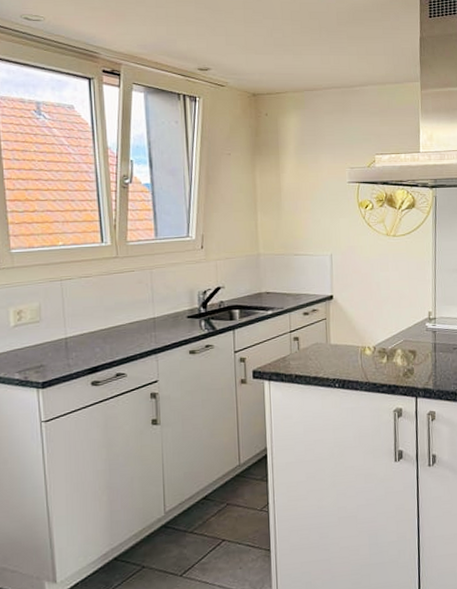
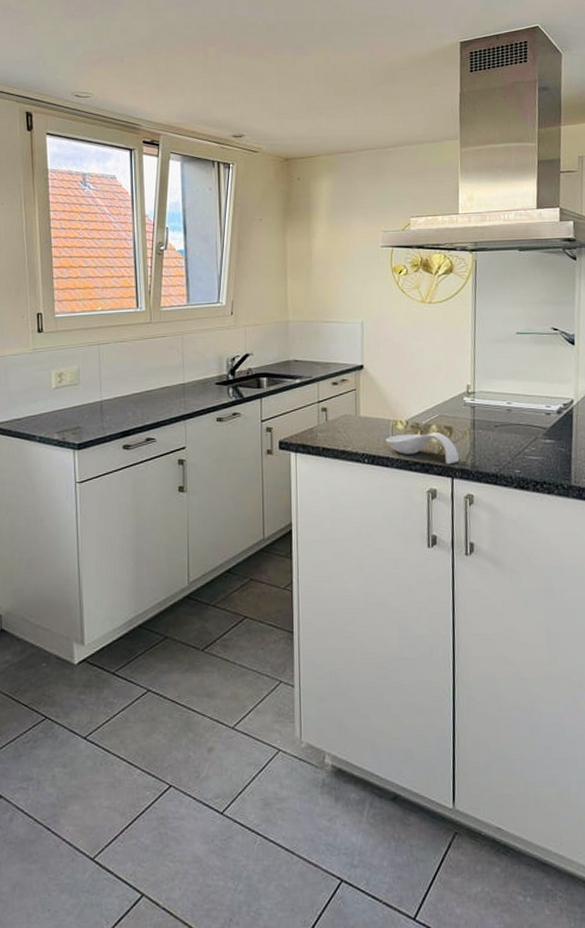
spoon rest: none [355,356,423,386] -> present [386,433,460,465]

